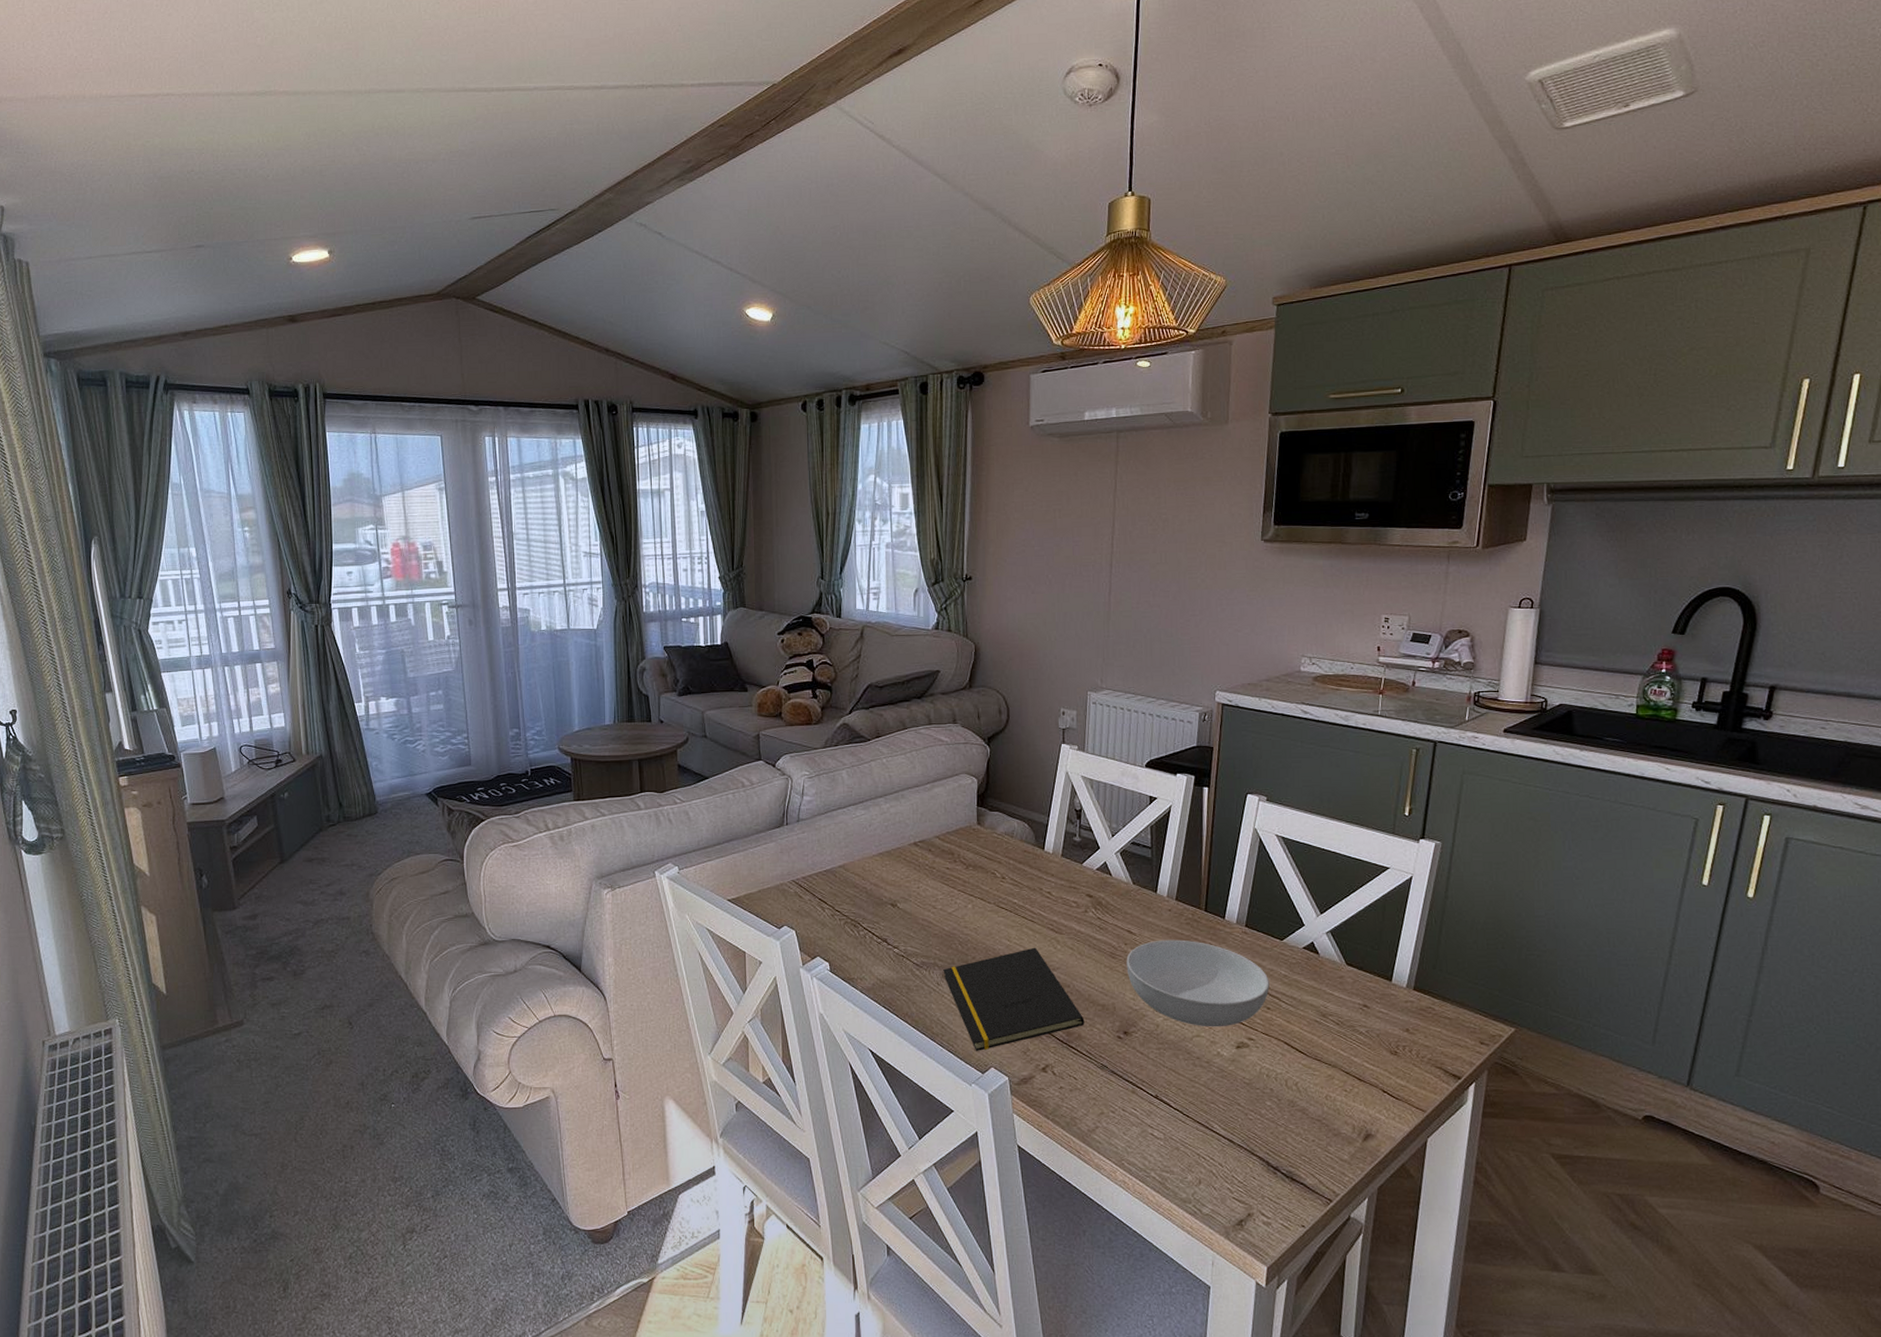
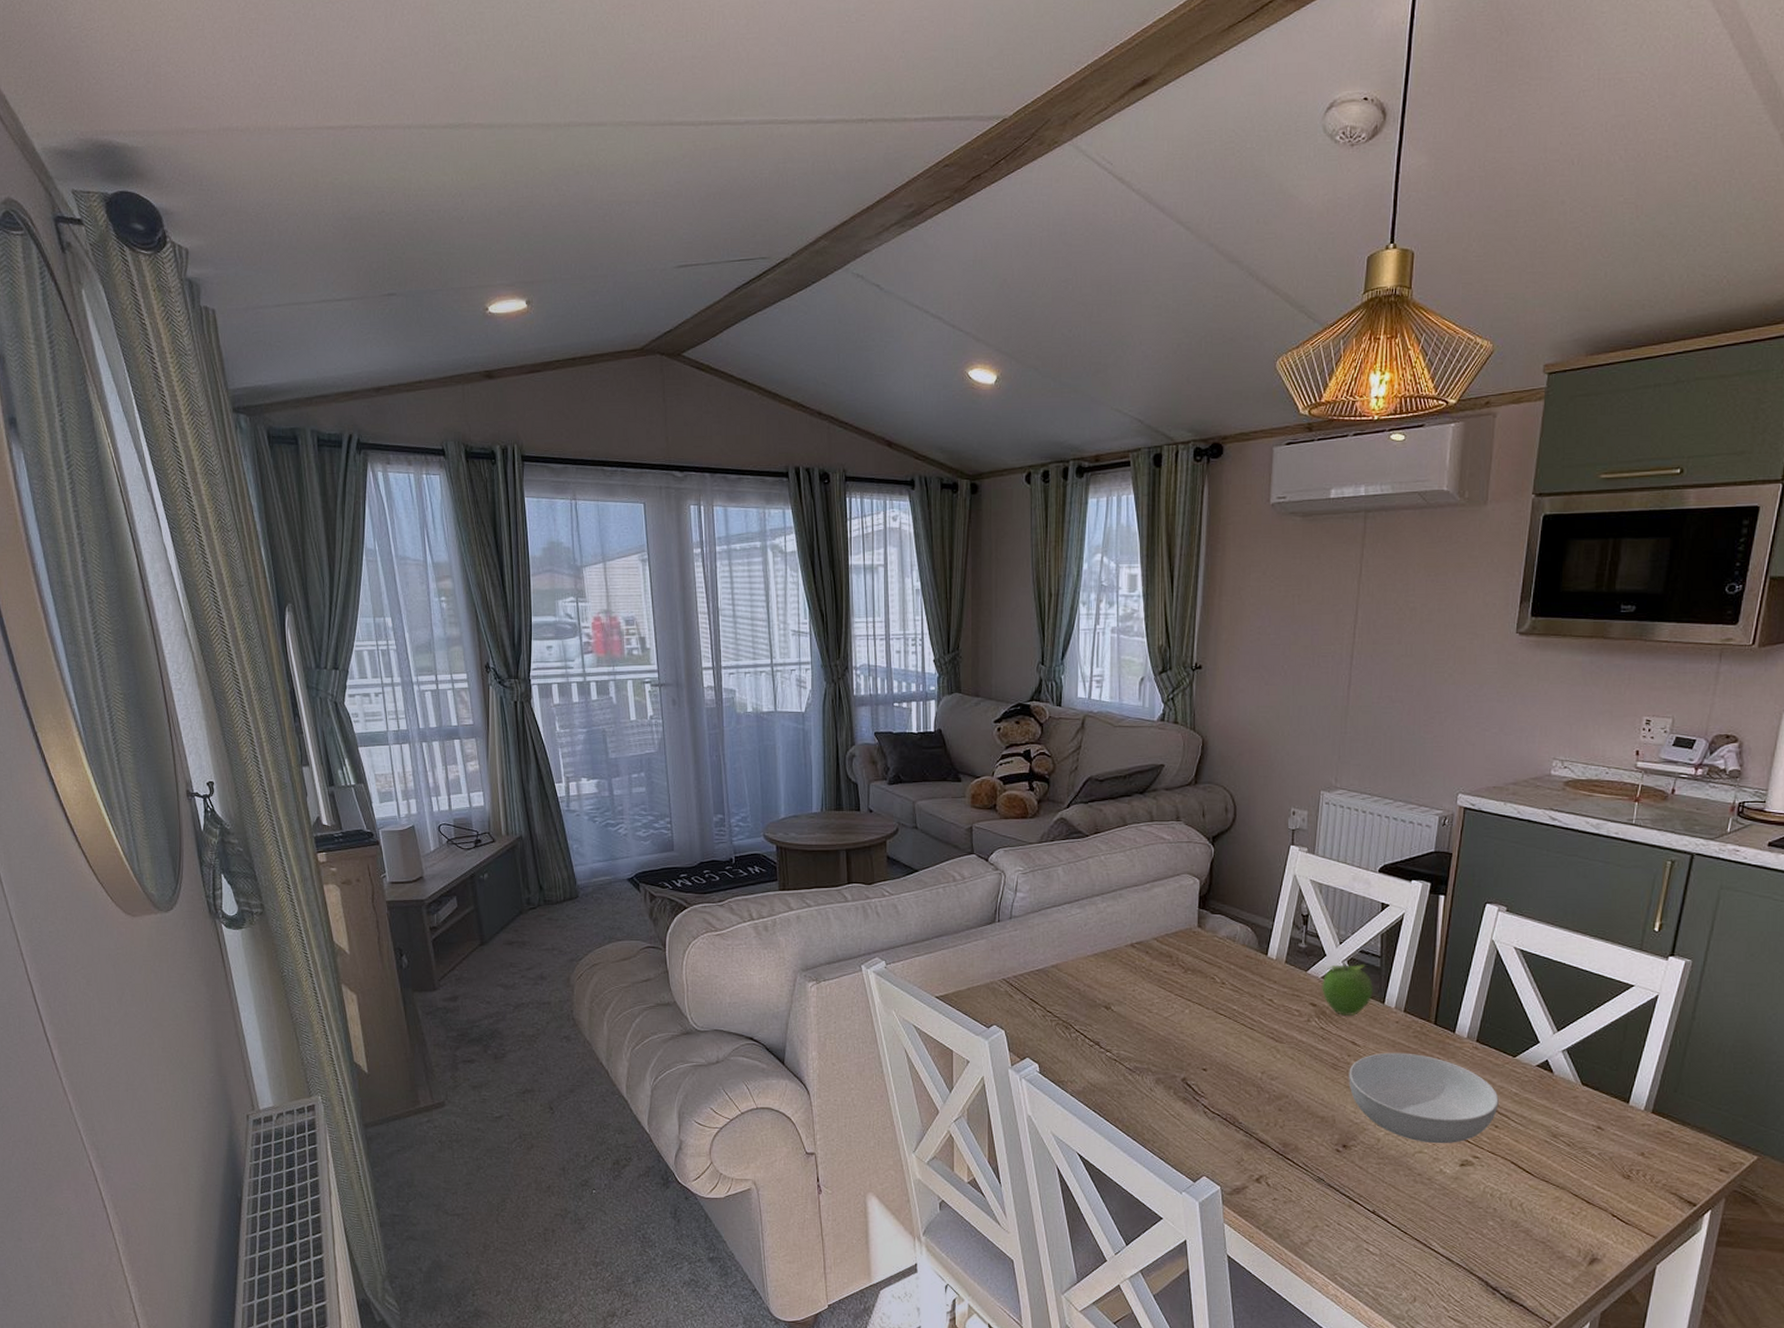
notepad: present [943,947,1085,1051] -> none [1157,1055,1302,1159]
fruit: none [1097,855,1147,905] -> present [1322,963,1374,1016]

